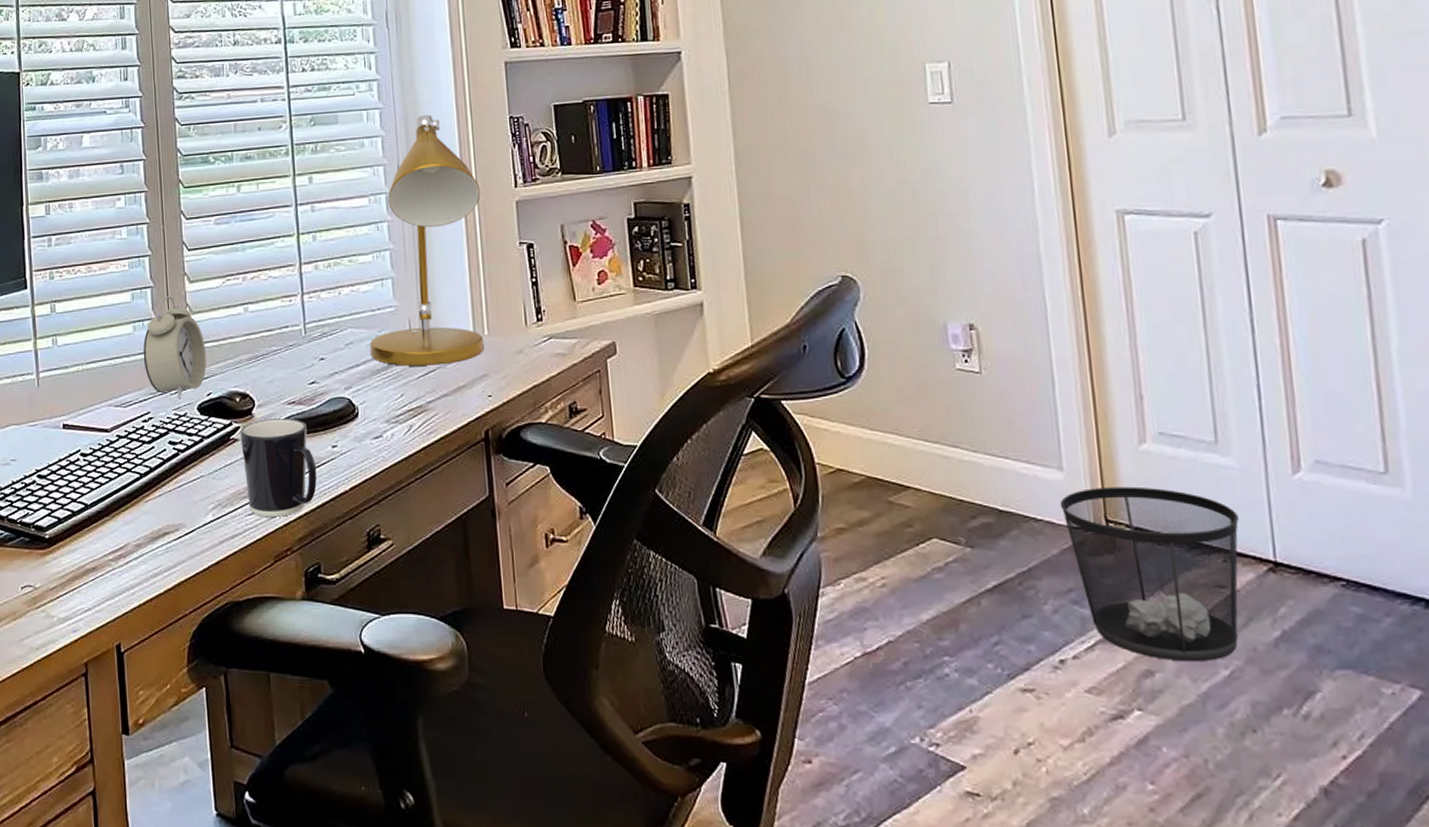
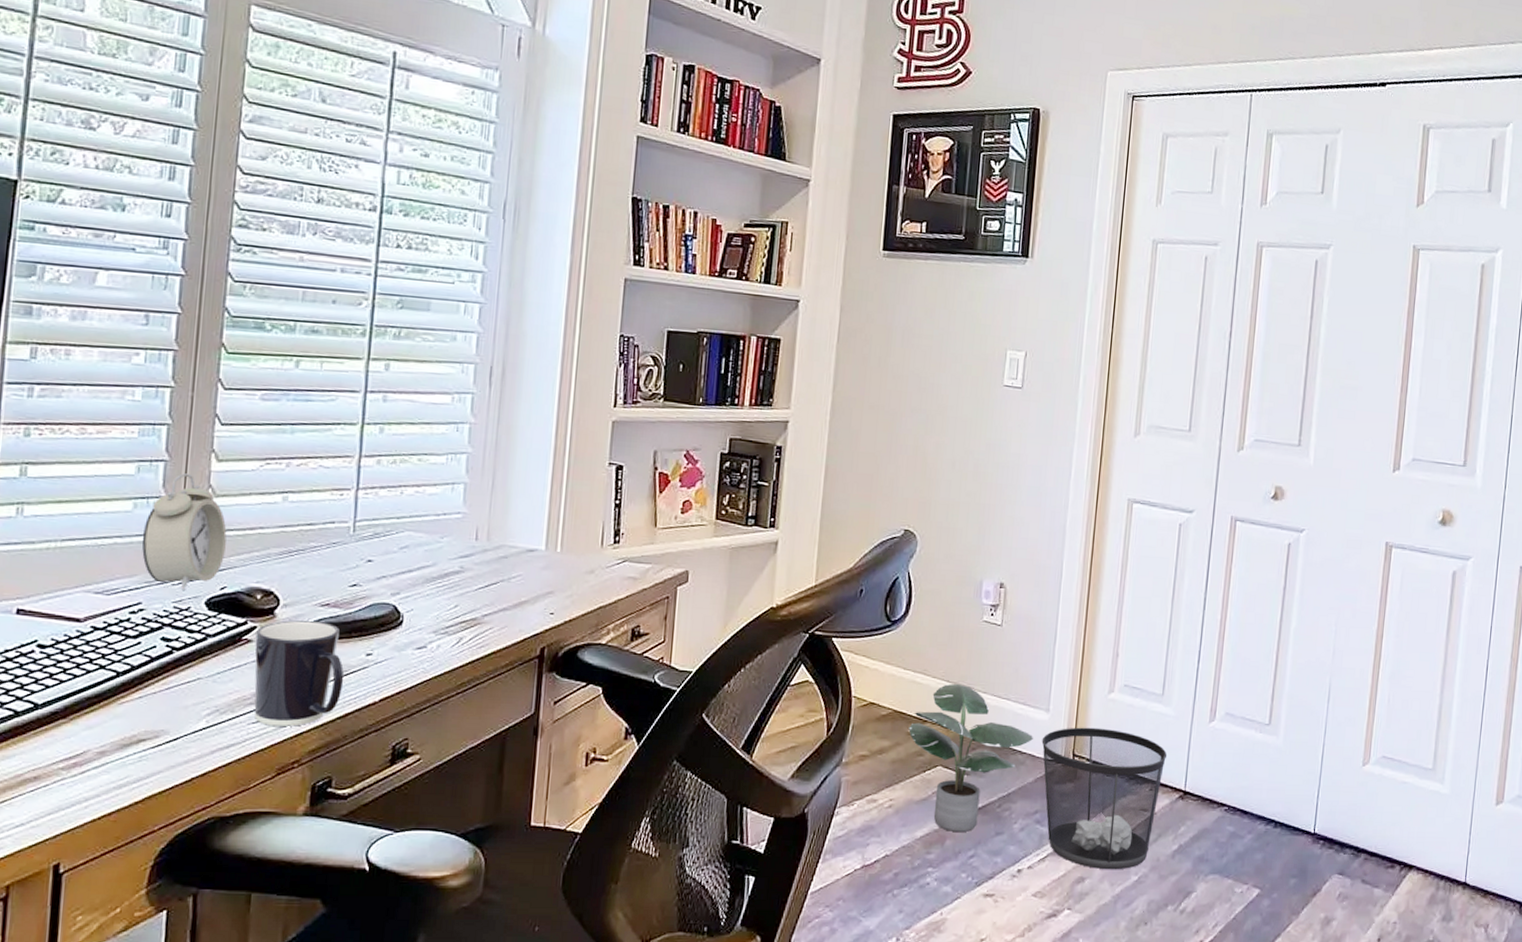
desk lamp: present [369,114,484,367] -> none [427,317,577,579]
potted plant: none [889,442,1050,616] -> present [908,683,1034,833]

